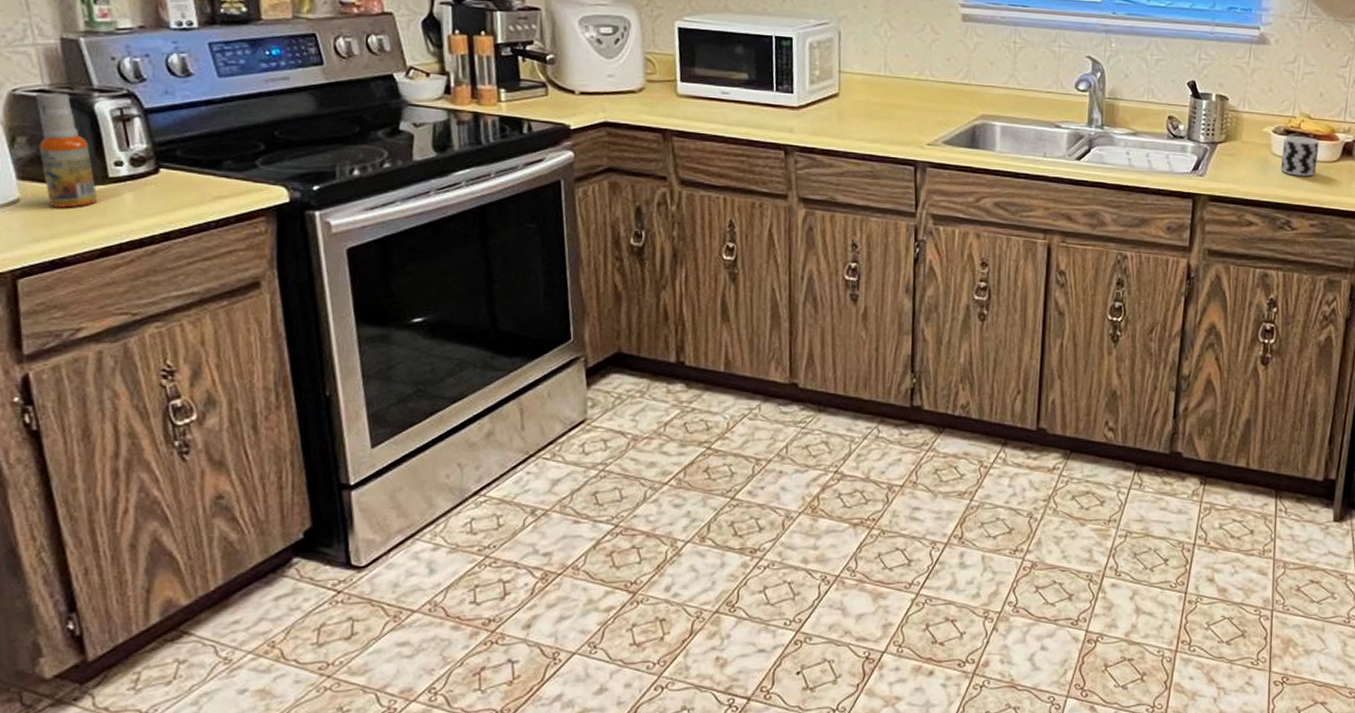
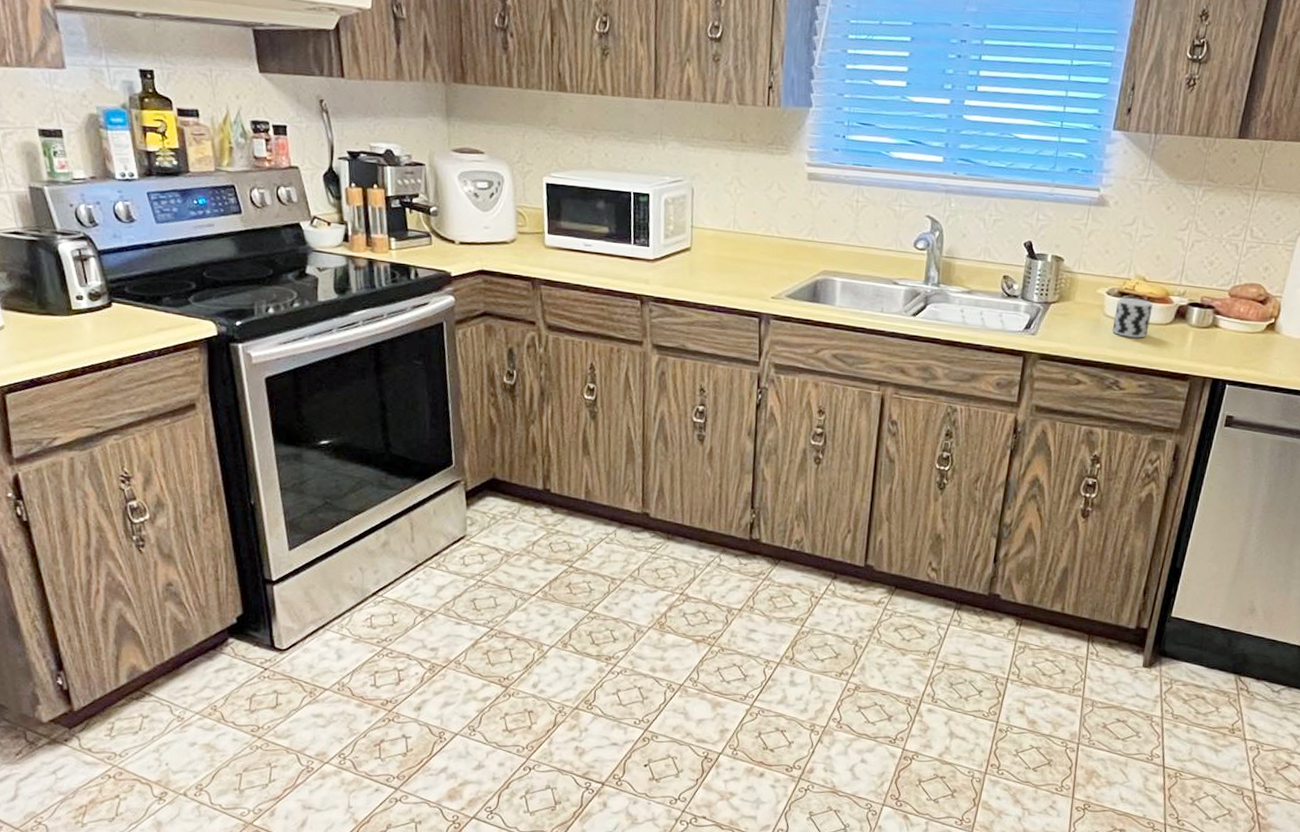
spray bottle: present [35,92,98,208] -> none [12,234,65,335]

